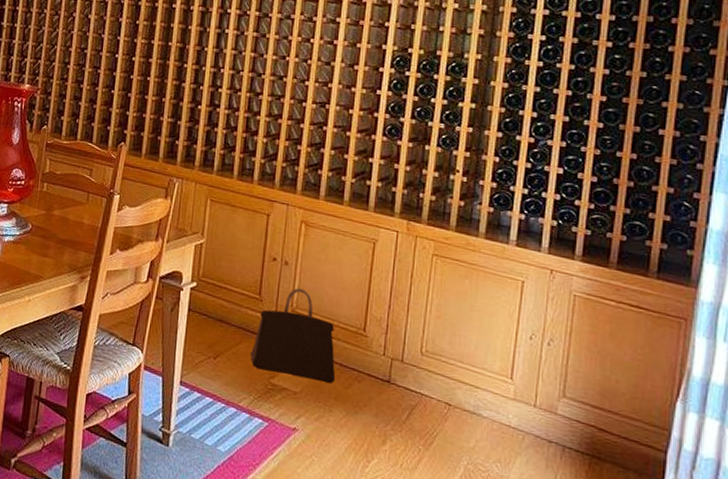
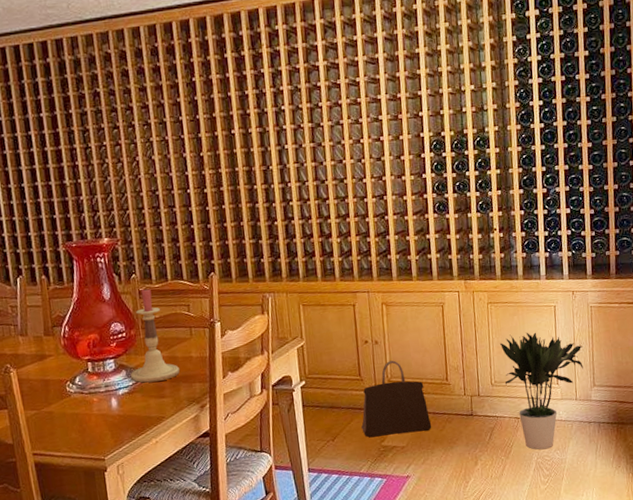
candlestick: none [19,142,68,240] -> present [130,288,180,383]
potted plant: none [440,300,556,457] -> present [499,332,584,450]

